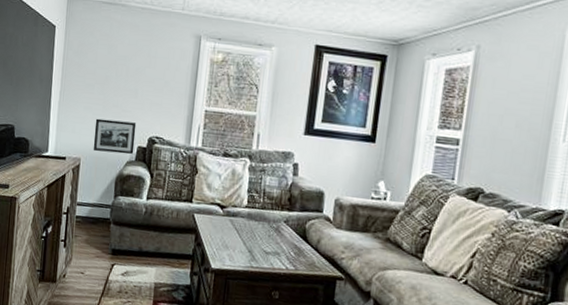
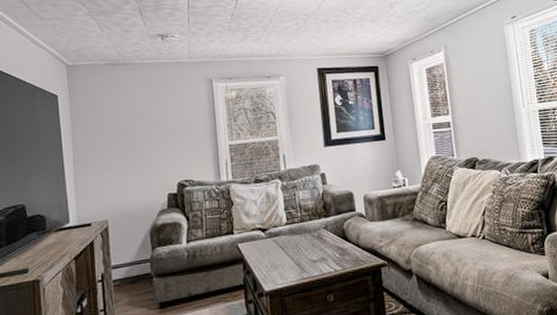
picture frame: present [93,118,137,155] -> none [118,172,165,210]

